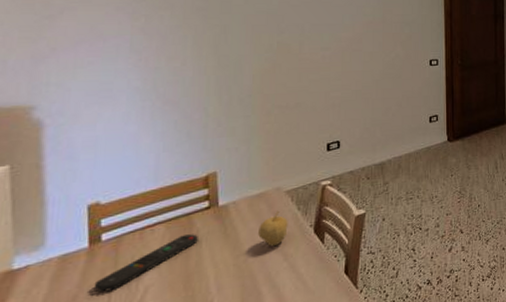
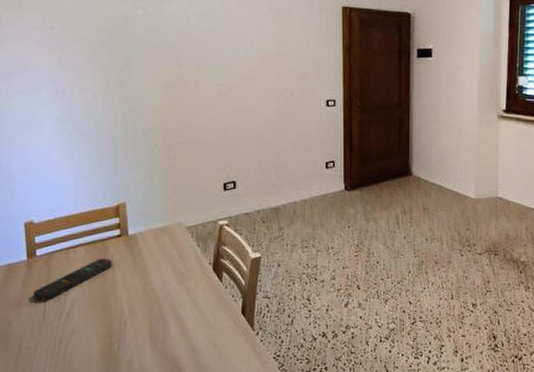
fruit: present [258,210,288,247] -> none [163,245,189,279]

